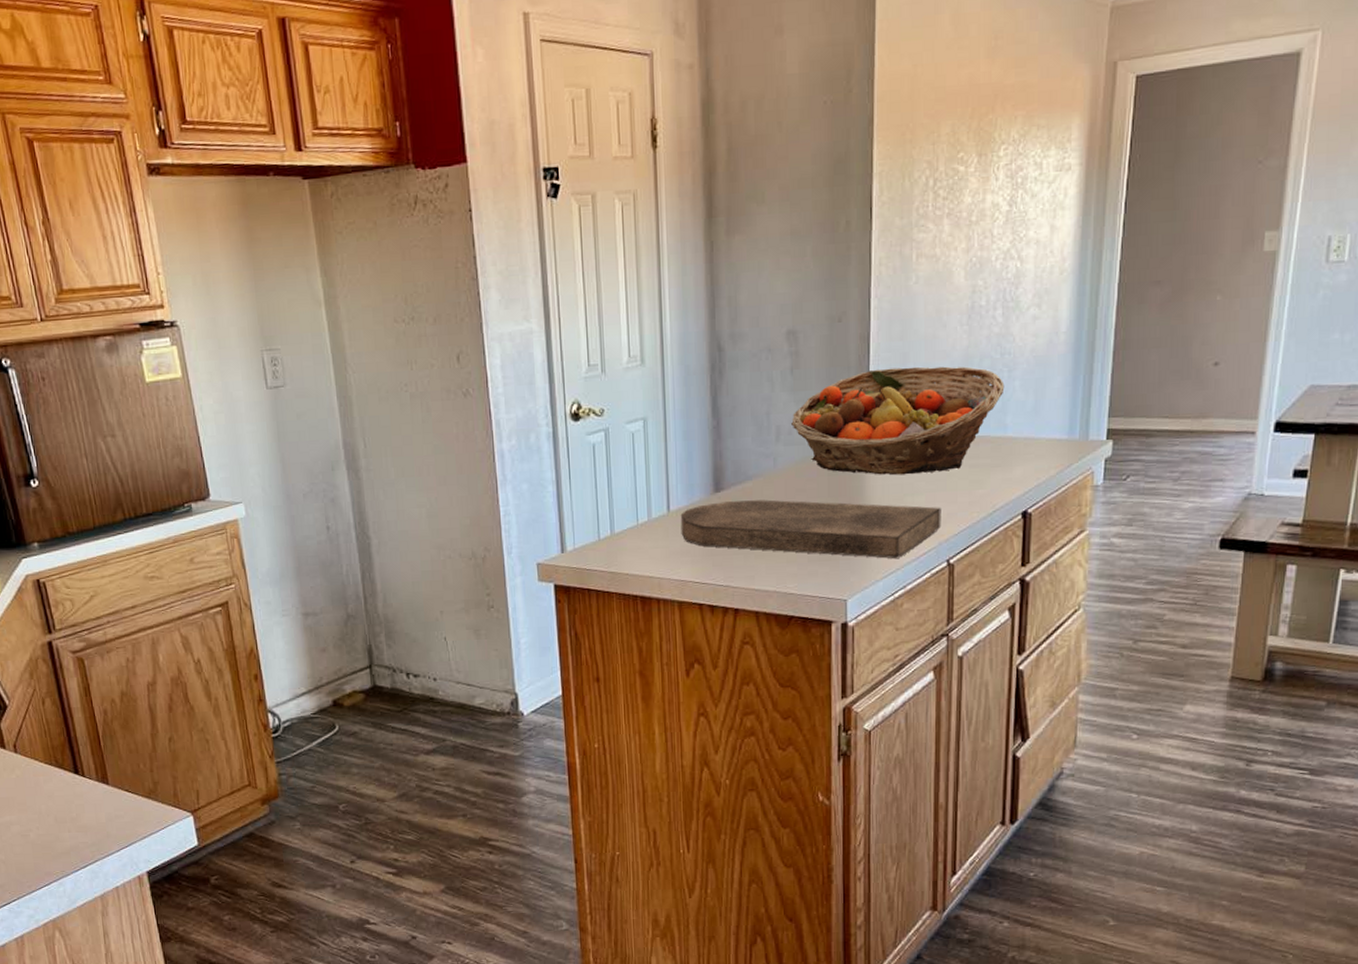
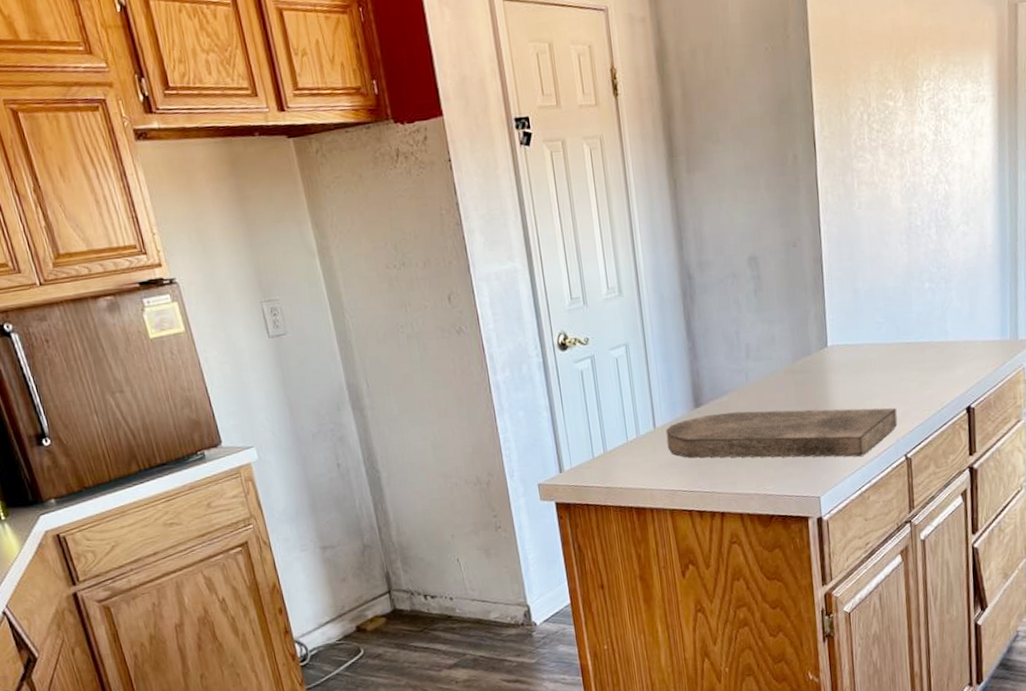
fruit basket: present [791,366,1005,475] -> none [759,281,943,383]

